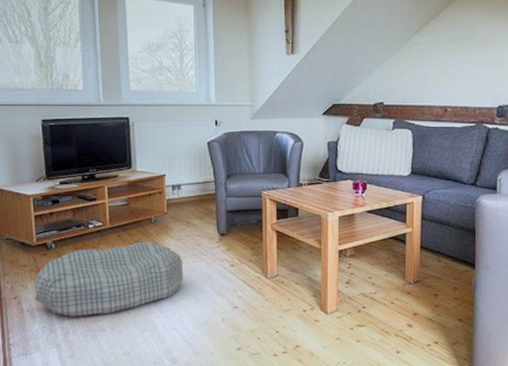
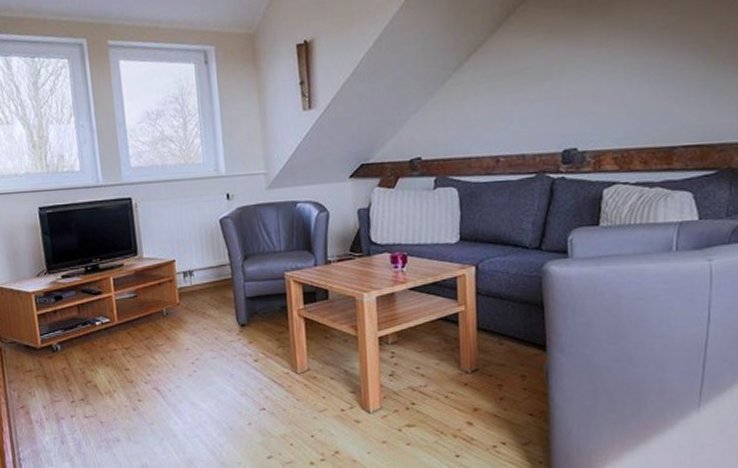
dog bed: present [34,241,184,317] -> none [42,337,203,427]

